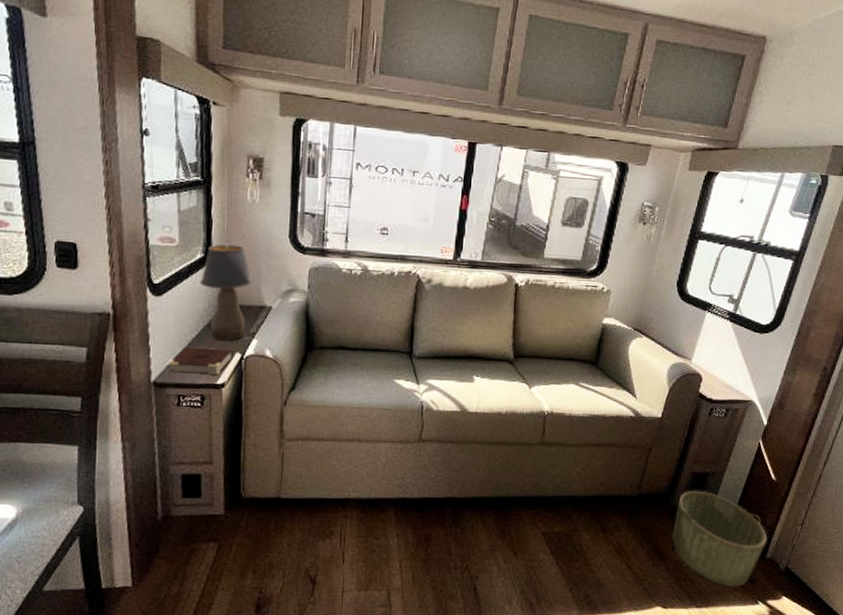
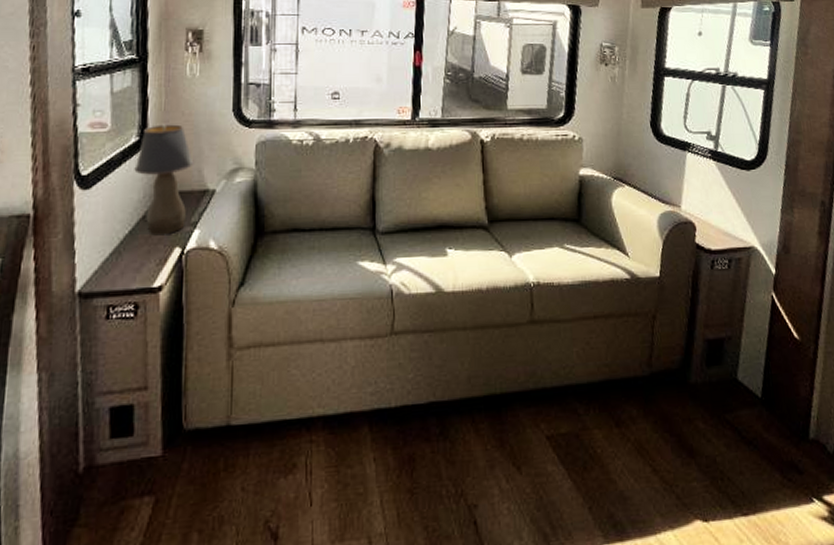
book: present [168,346,234,375] -> none [96,243,173,279]
basket: present [672,490,768,587] -> none [696,361,807,483]

